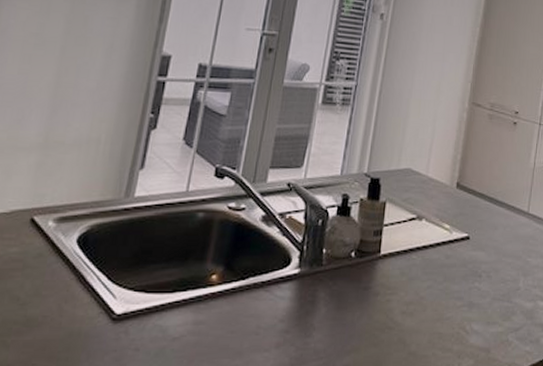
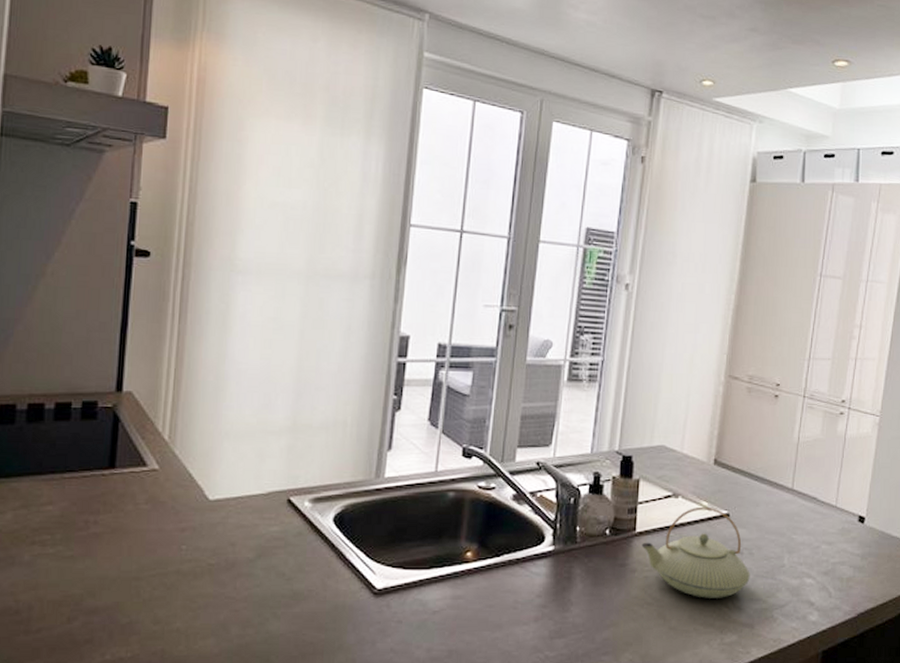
teapot: none [385,229,488,322] -> present [641,506,750,598]

